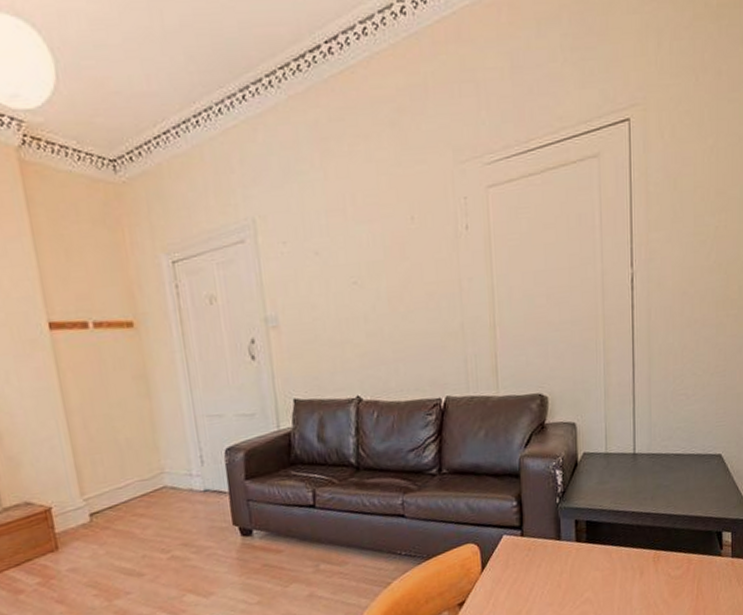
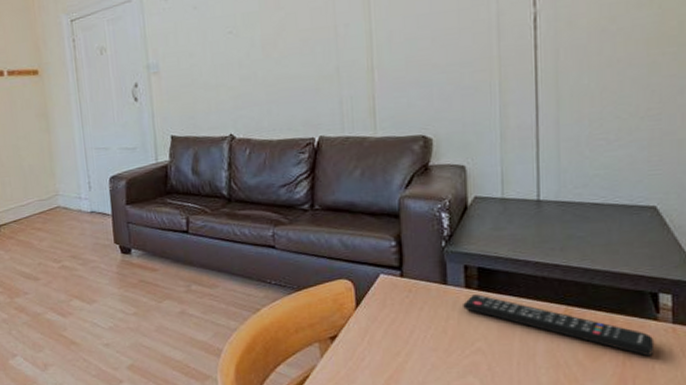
remote control: none [574,547,719,589] -> present [463,294,655,357]

